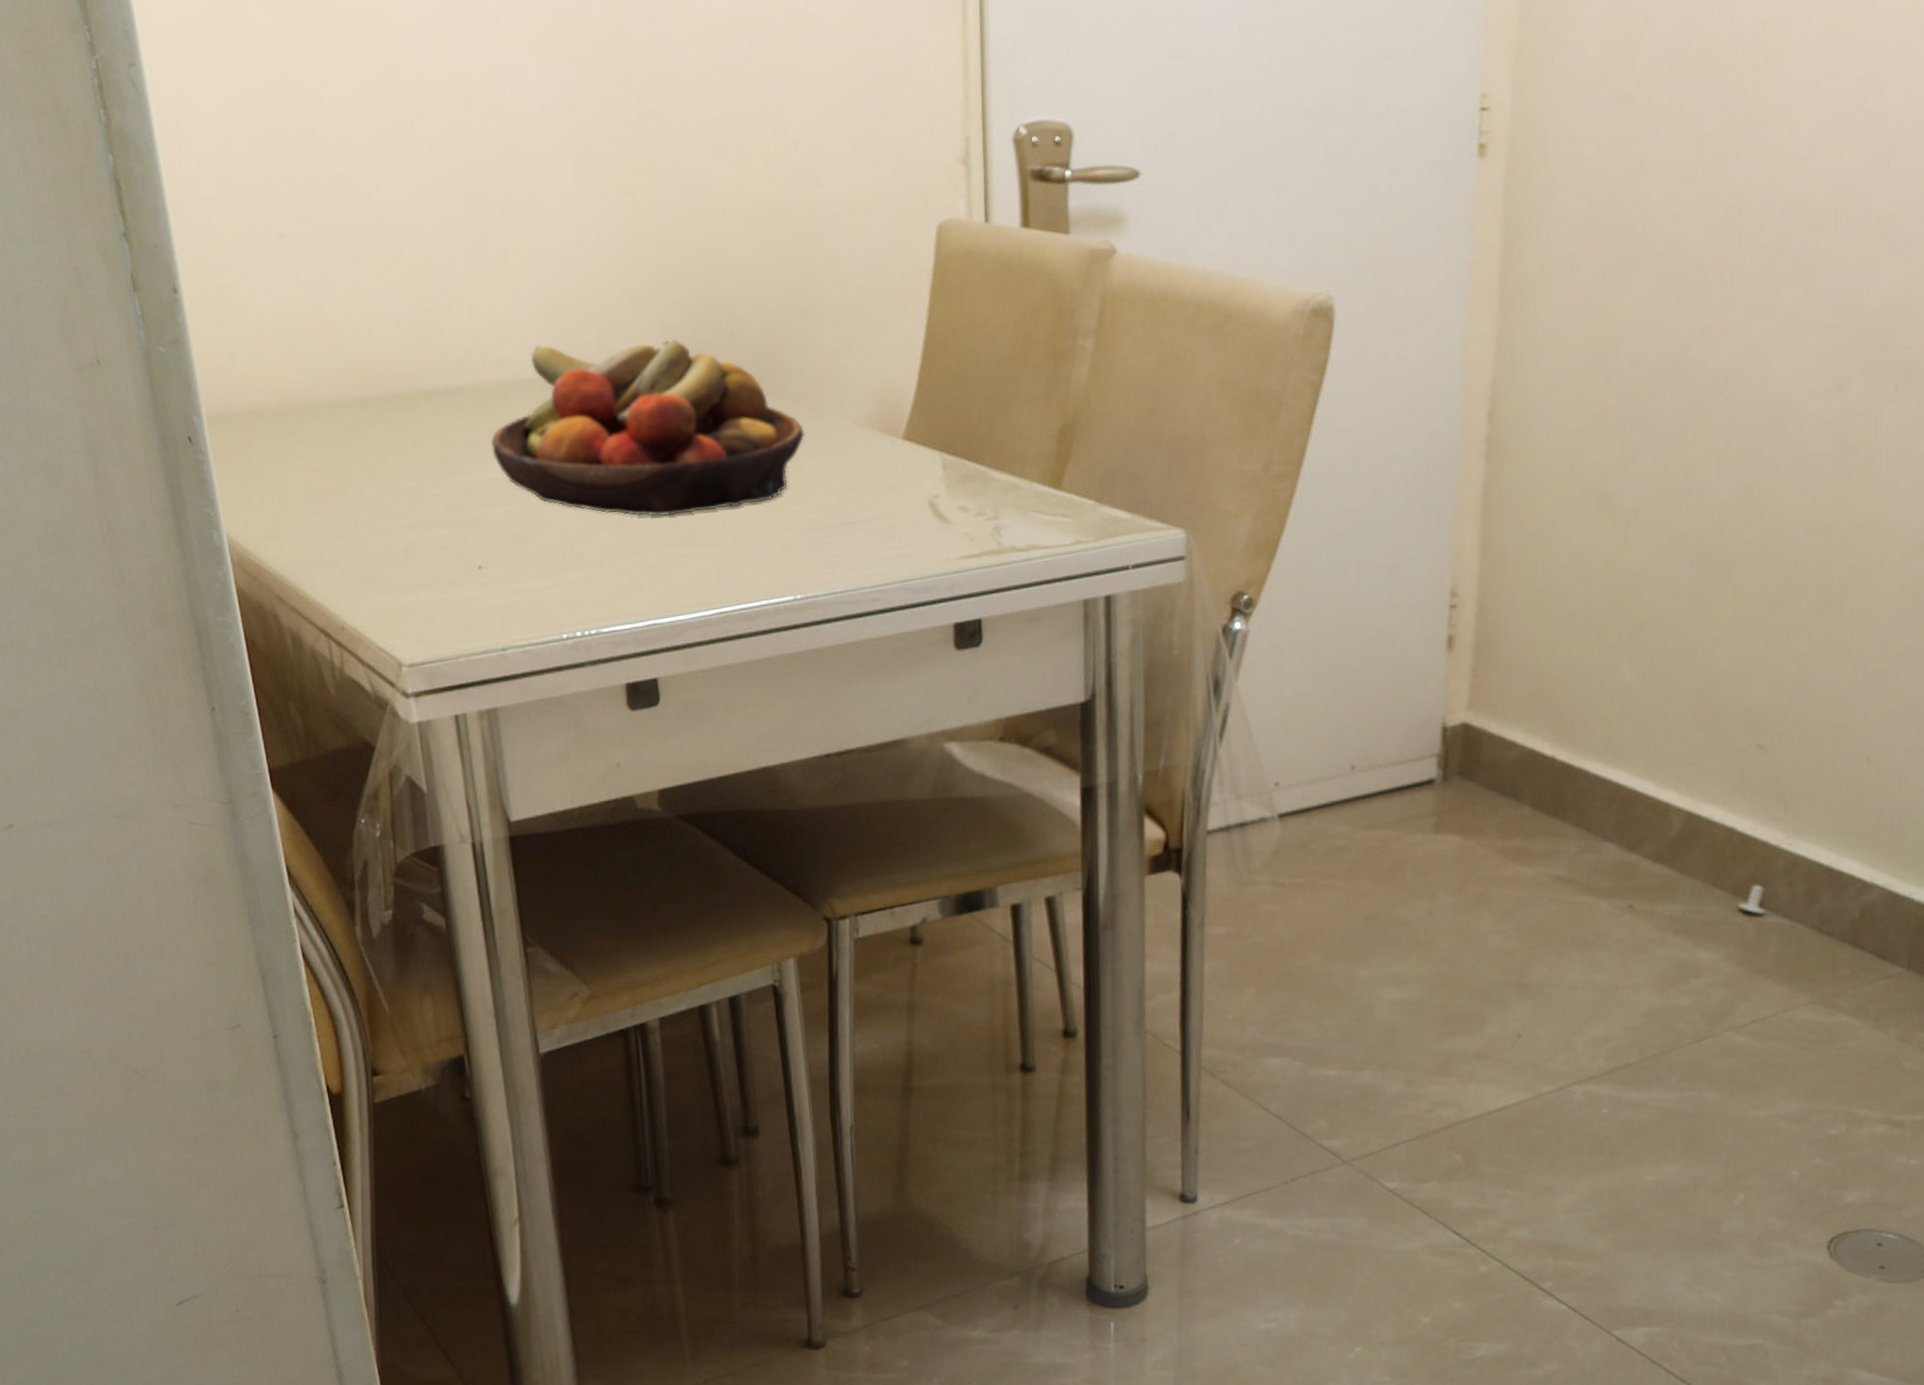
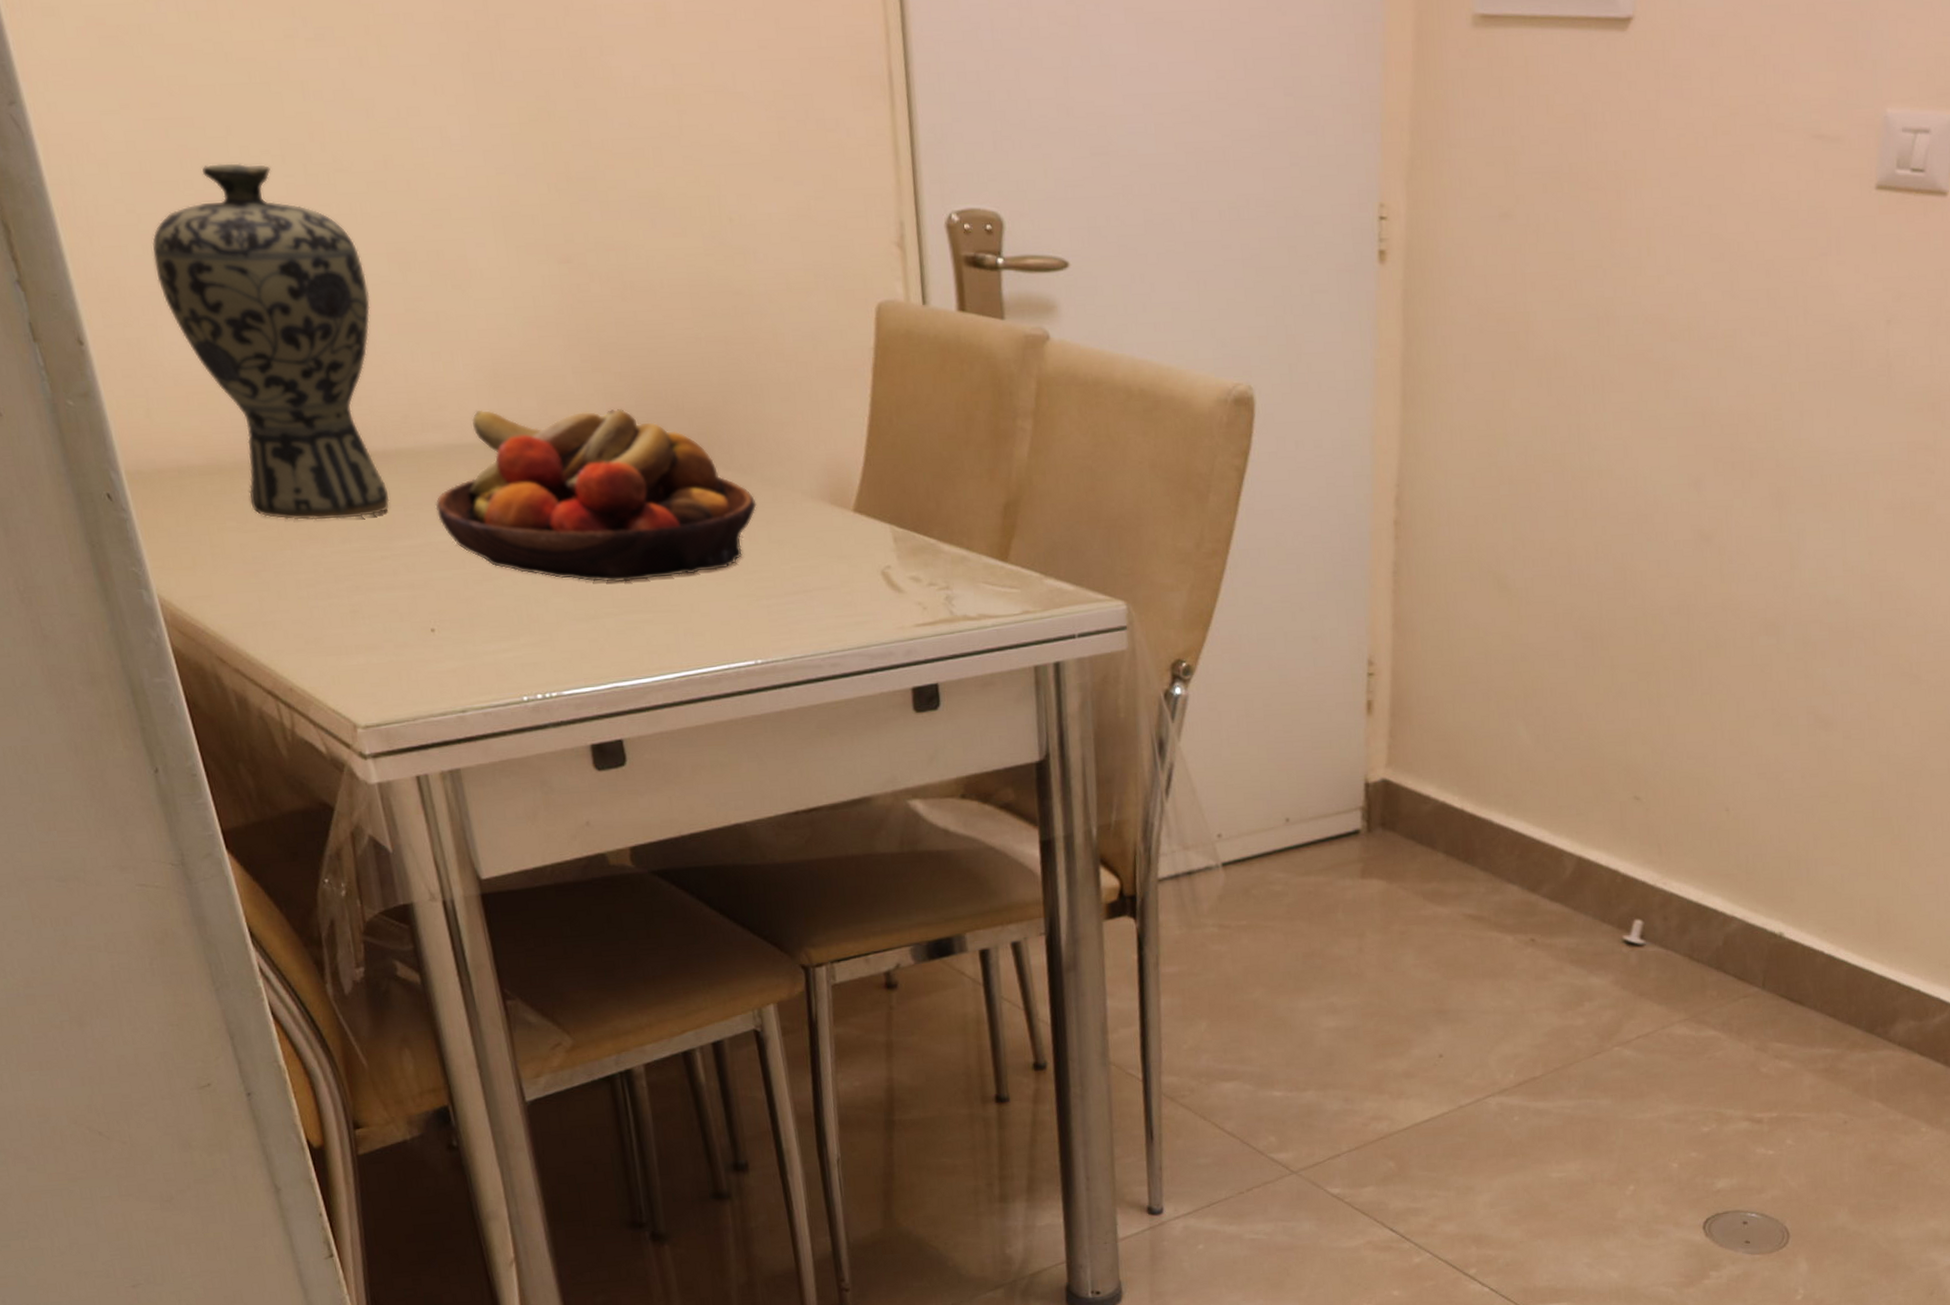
vase: none [246,111,448,459] -> present [152,163,390,520]

